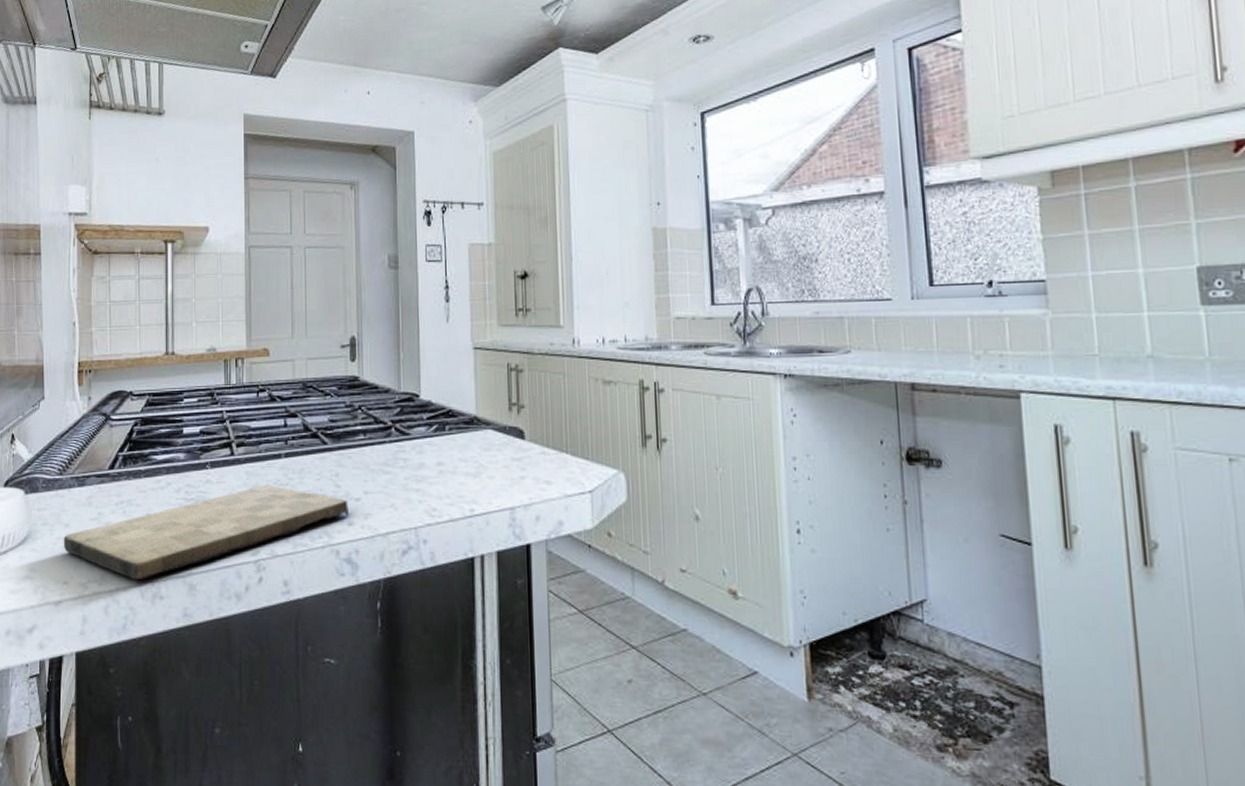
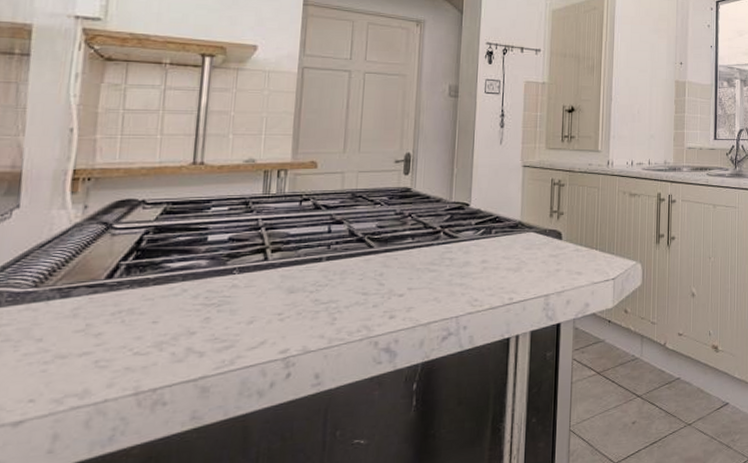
cutting board: present [63,485,348,581] -> none [31,286,391,390]

